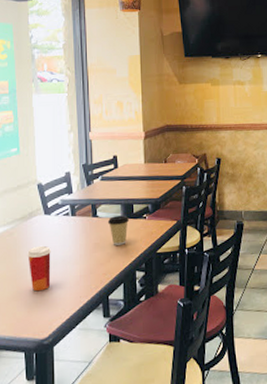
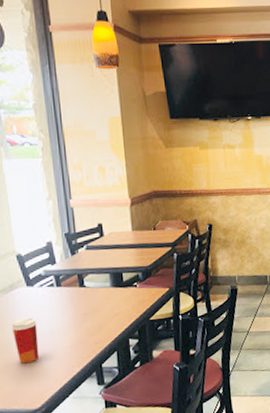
coffee cup: present [107,215,130,245] -> none [96,284,120,315]

